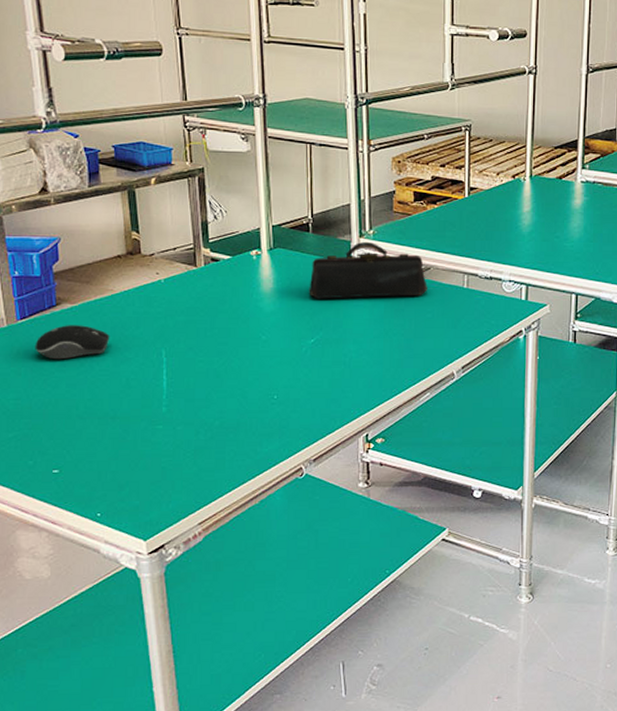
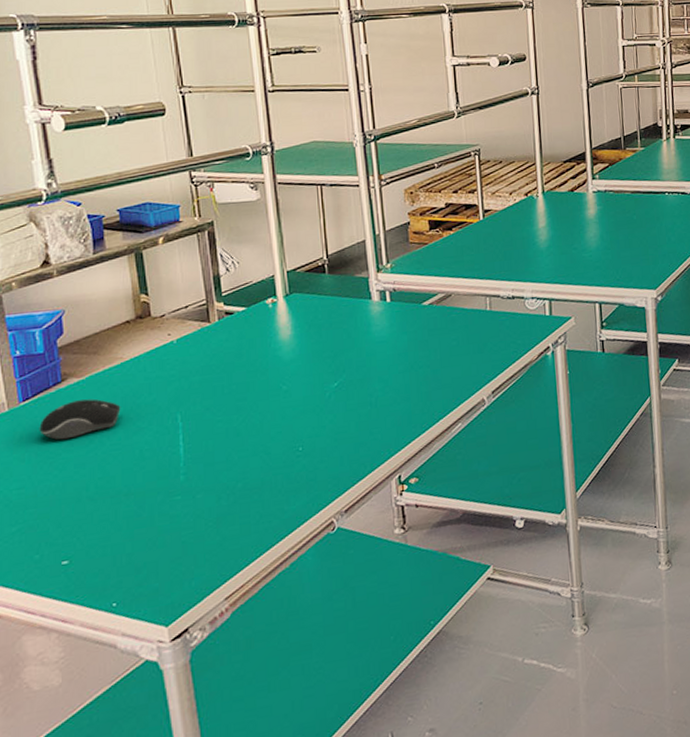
pencil case: present [309,241,427,299] -> none [328,275,450,341]

